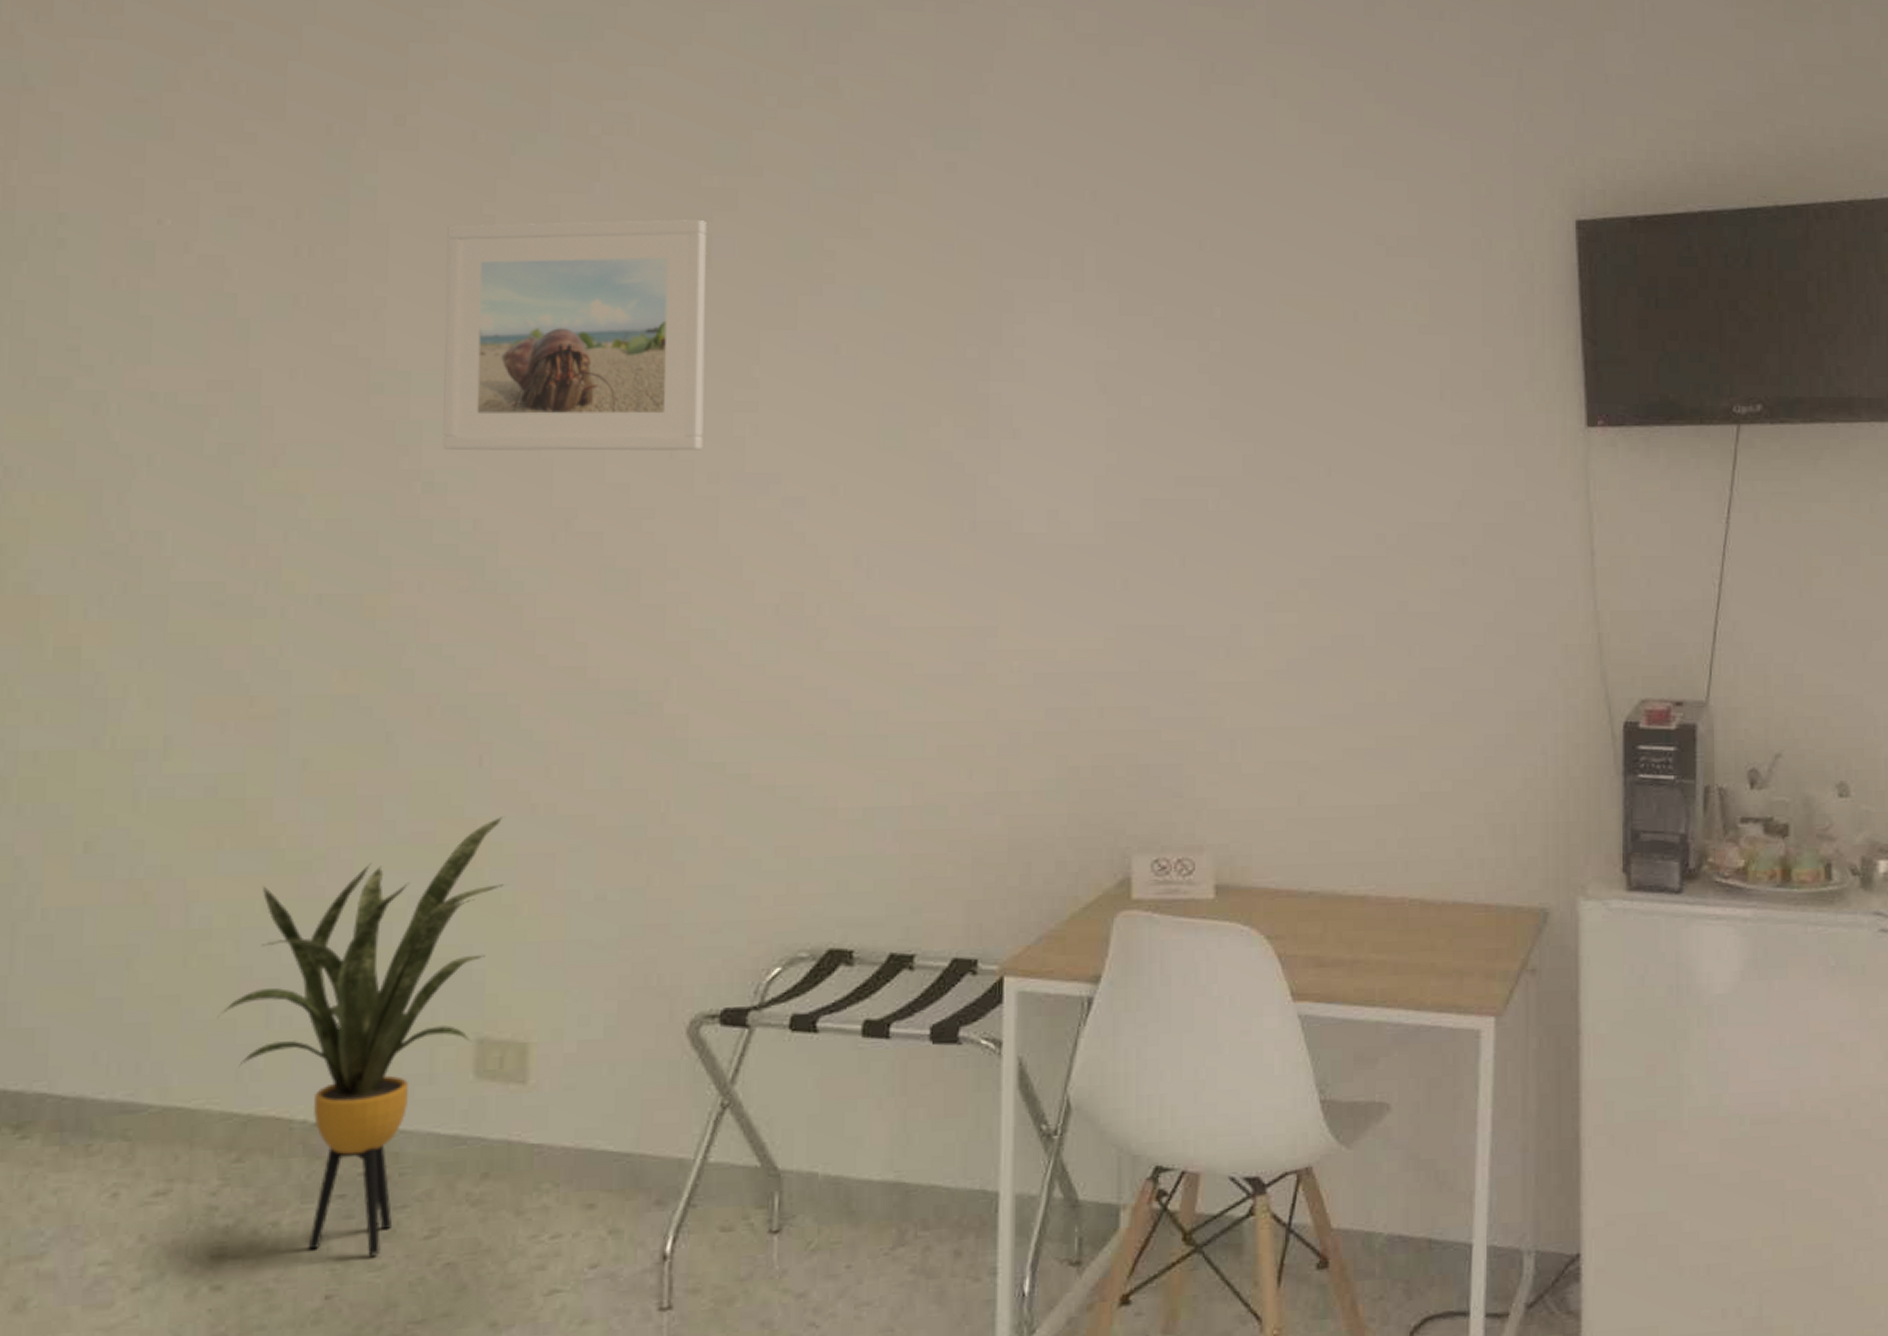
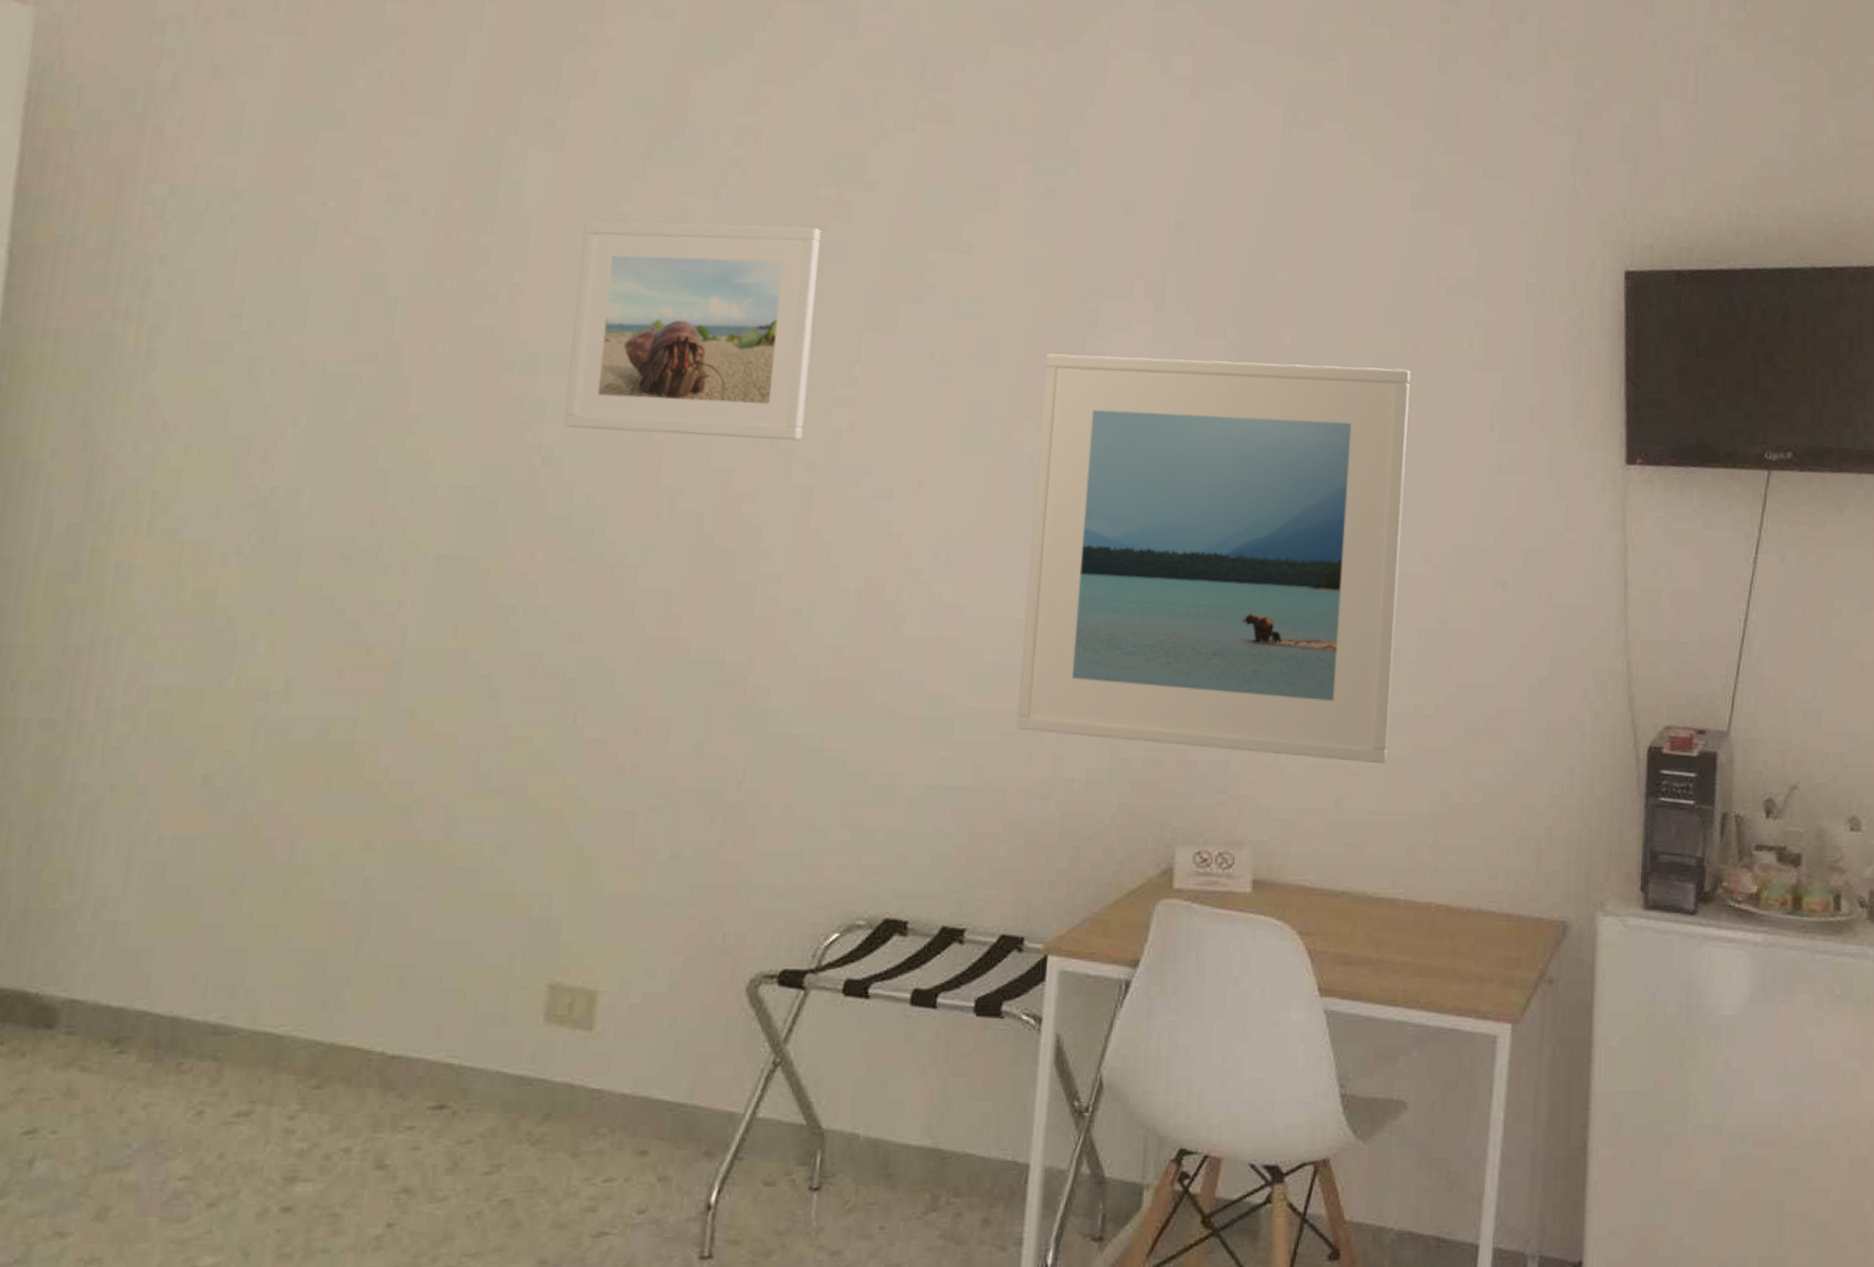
house plant: present [218,817,504,1256] -> none [311,774,590,1188]
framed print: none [955,338,1353,757] -> present [1016,353,1411,764]

